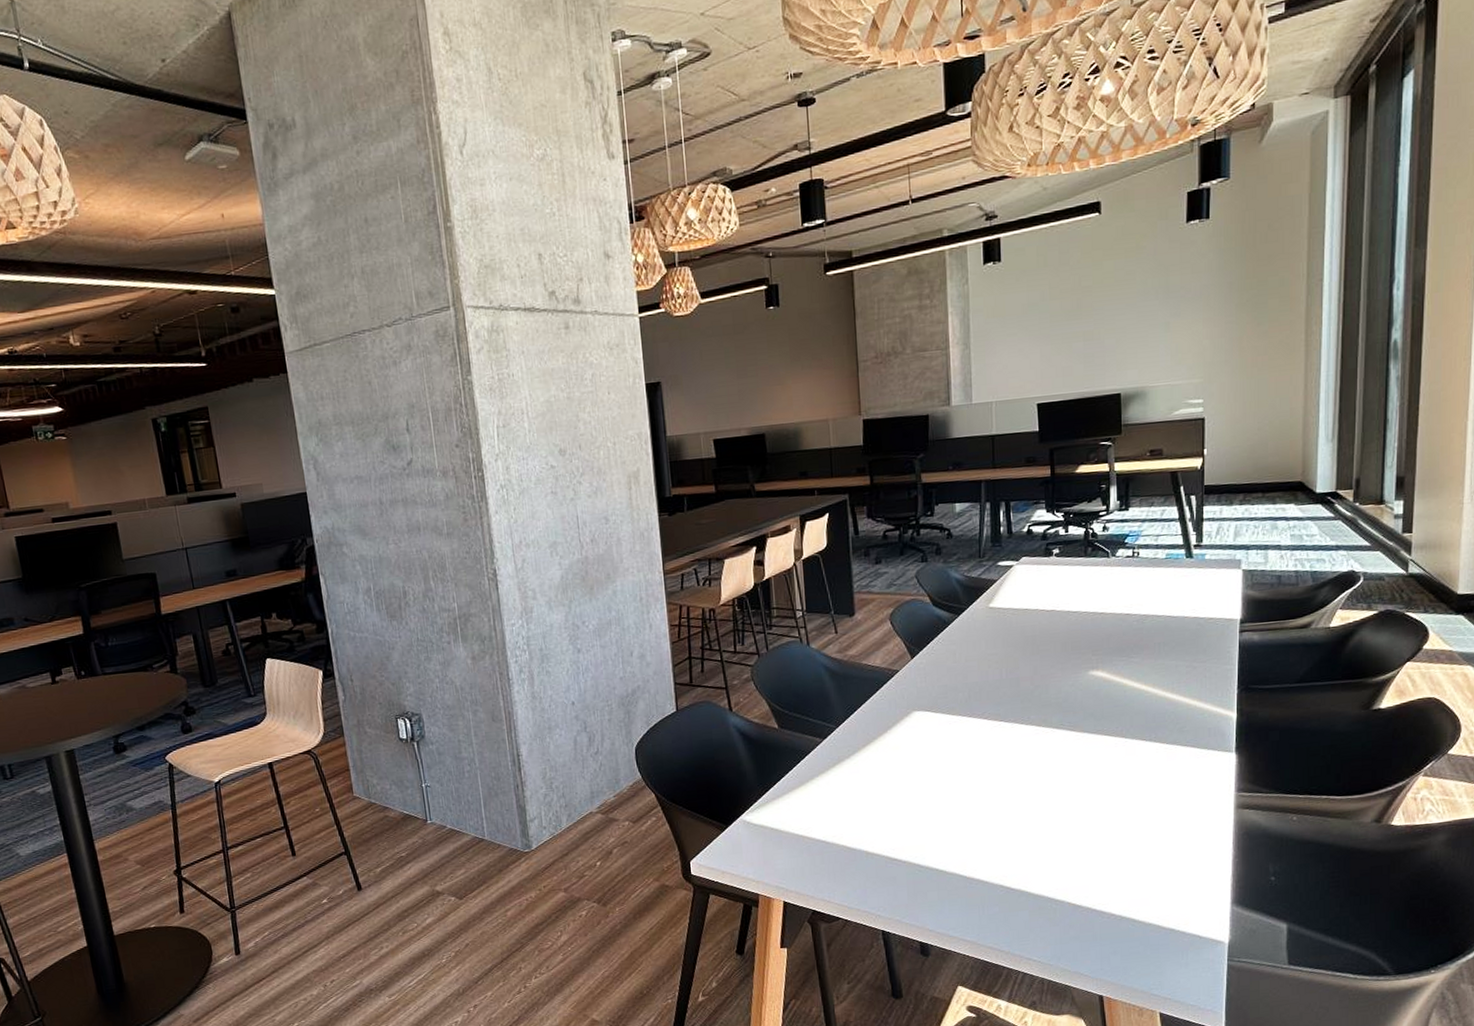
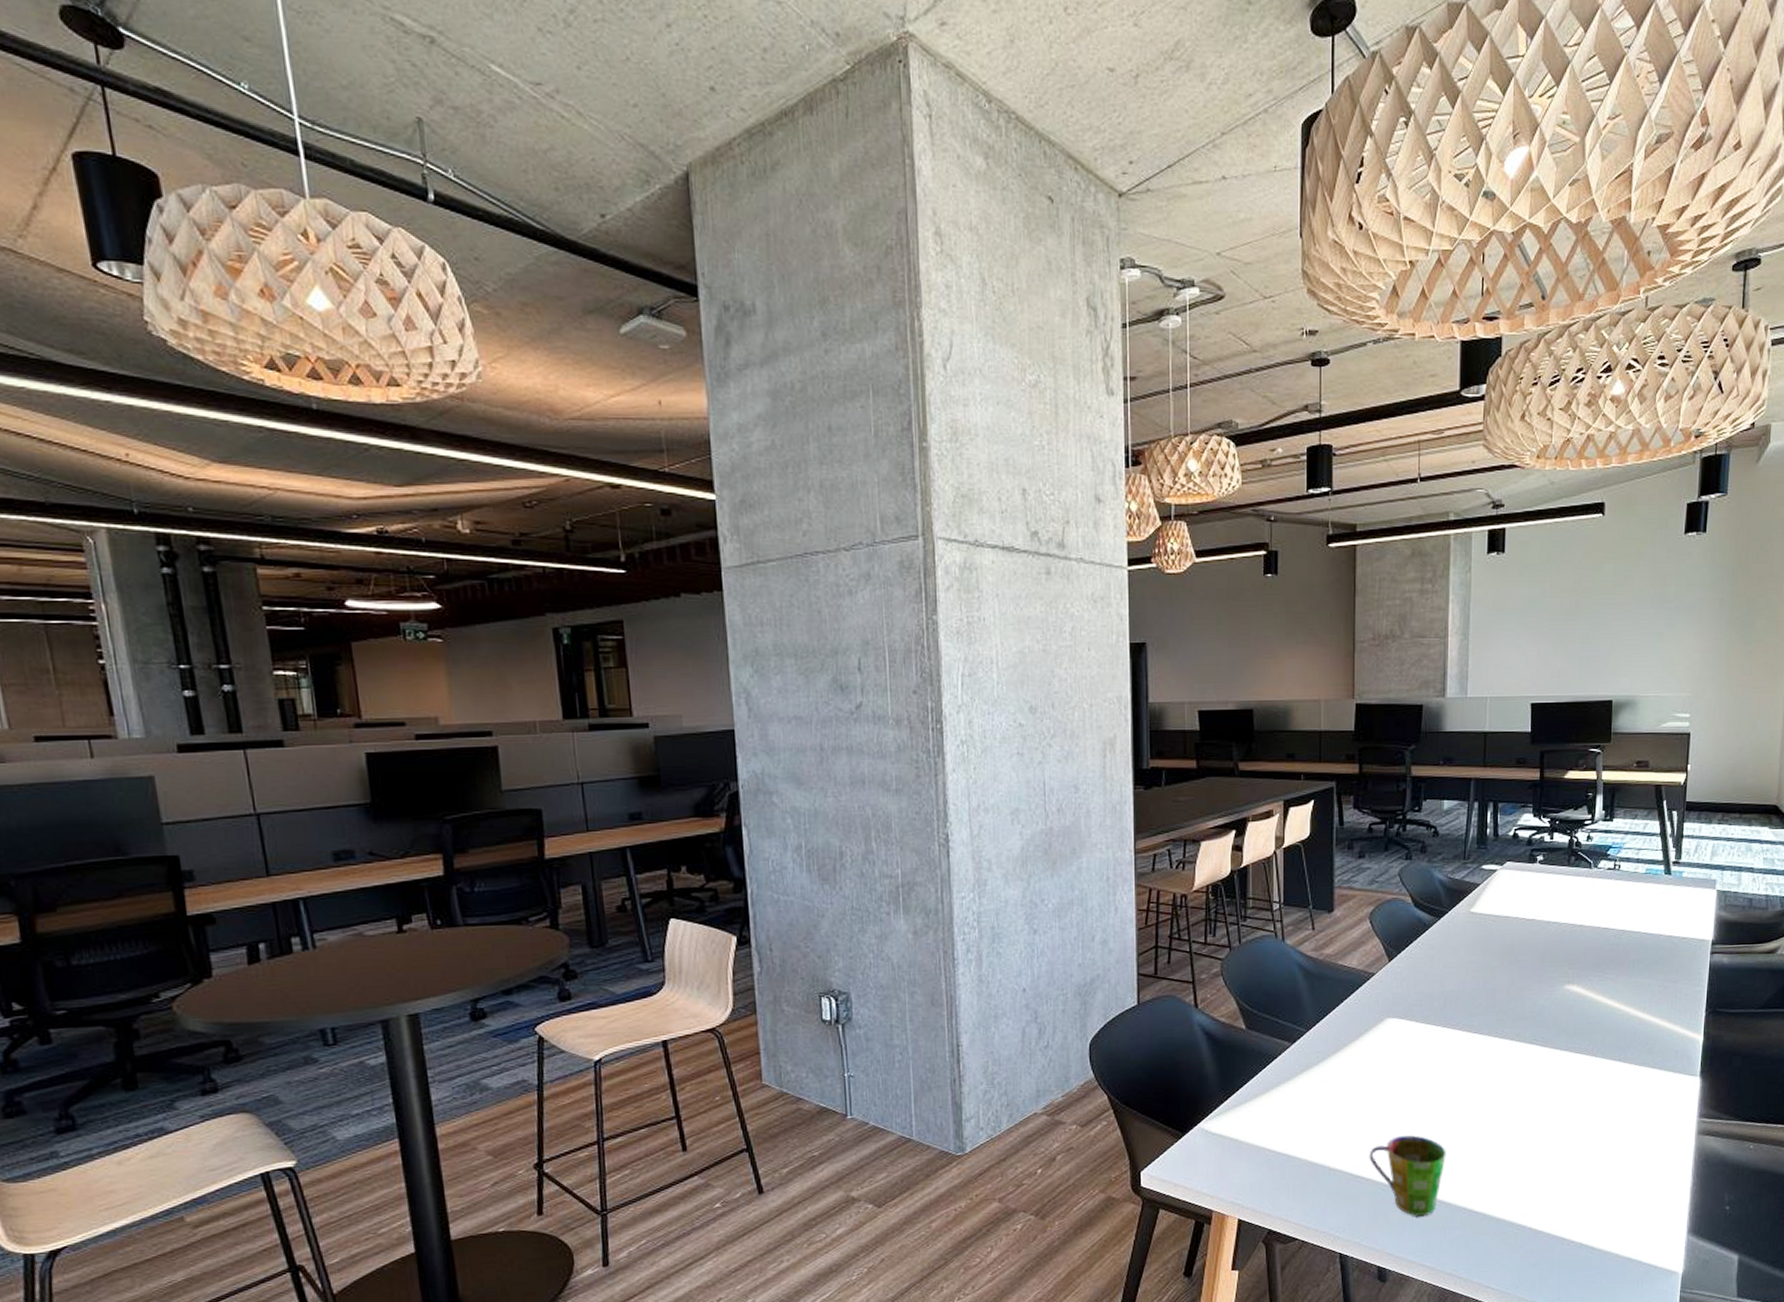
cup: none [904,819,980,895] -> present [1369,1135,1446,1217]

